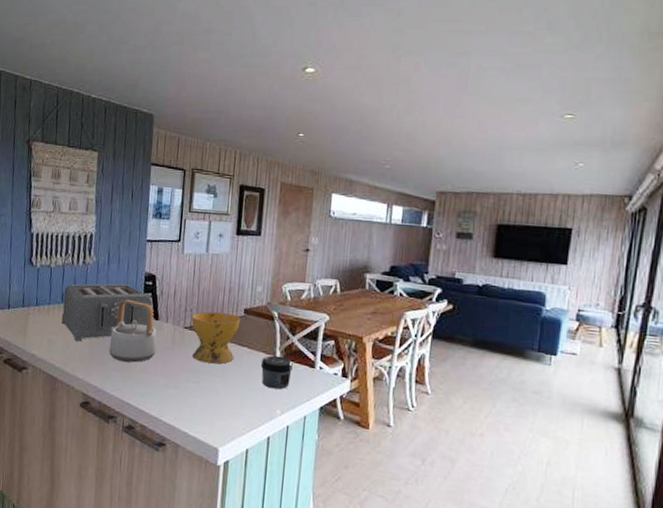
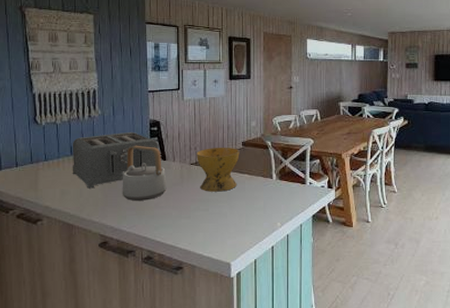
jar: present [260,355,293,390] -> none [260,178,287,206]

